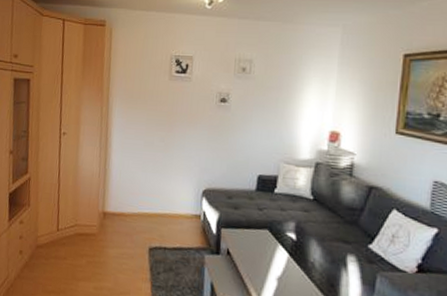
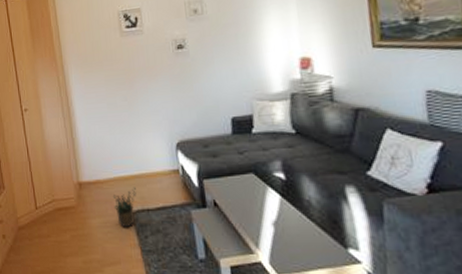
potted plant: none [132,224,157,262] -> present [112,187,137,228]

